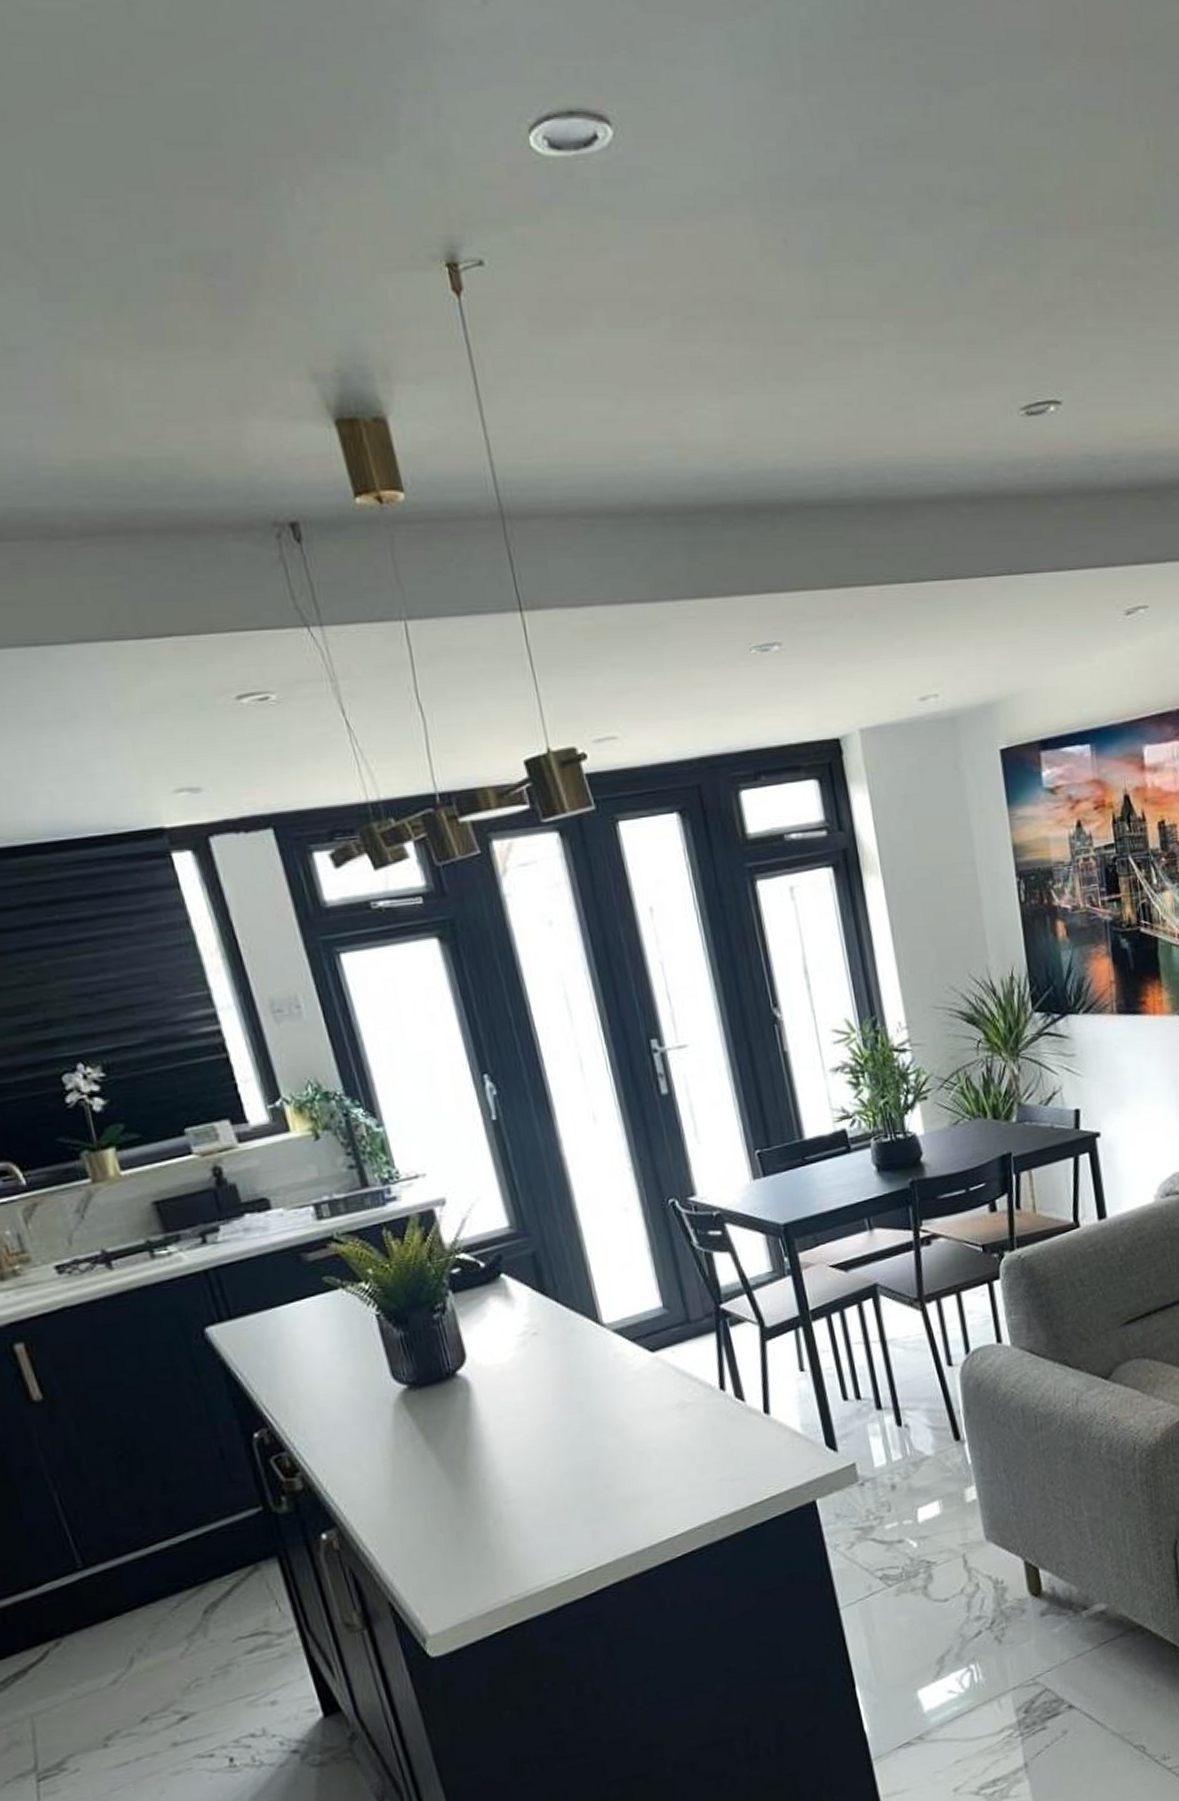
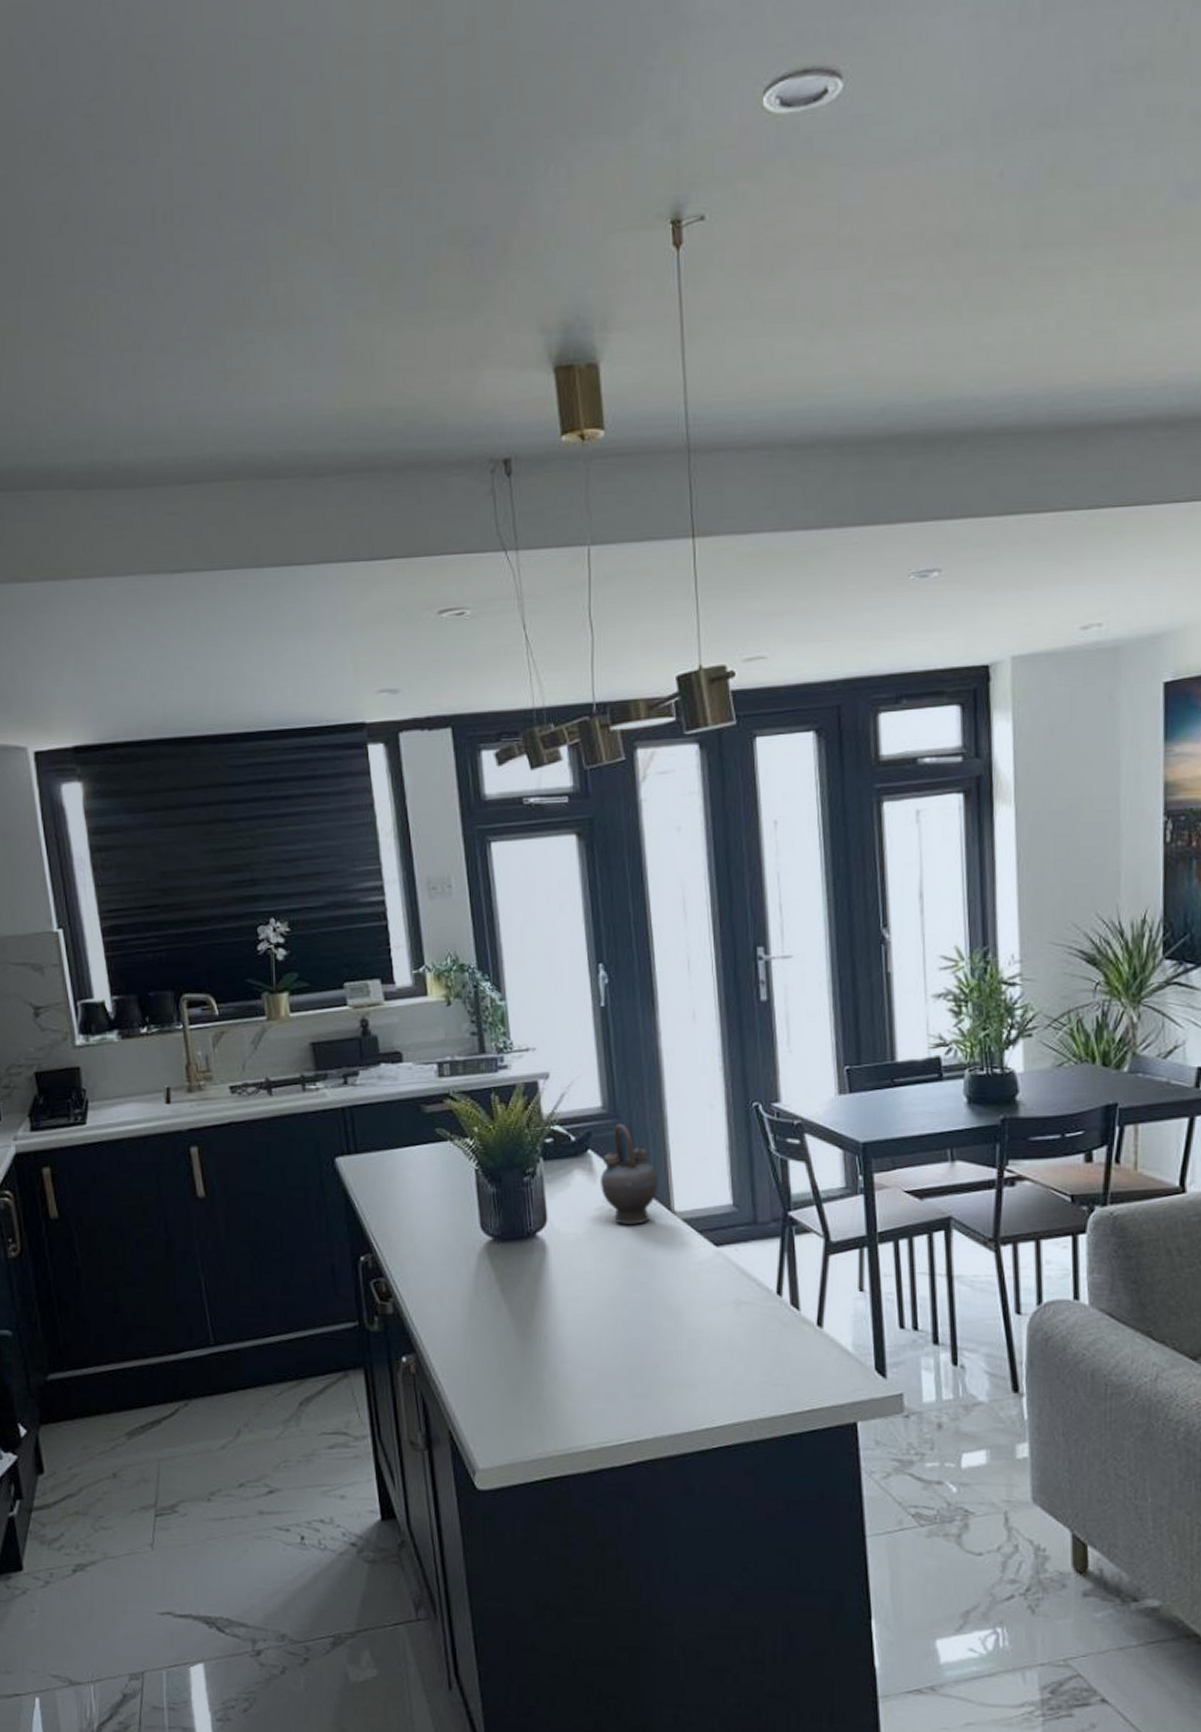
teapot: none [518,1240,583,1347] -> present [599,1123,659,1225]

